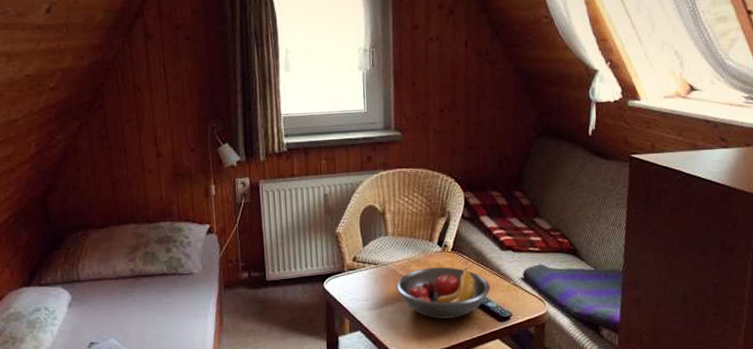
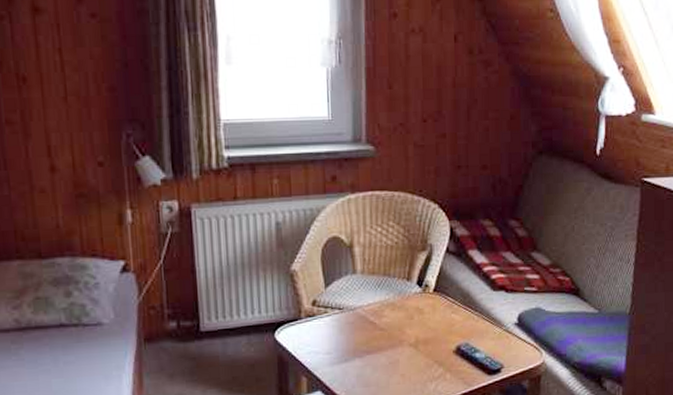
fruit bowl: present [396,267,490,319] -> none [366,311,479,374]

